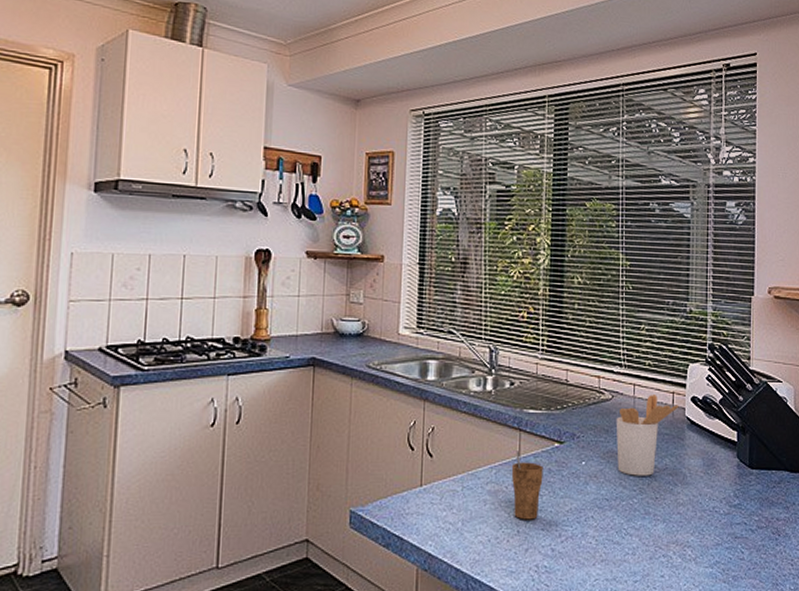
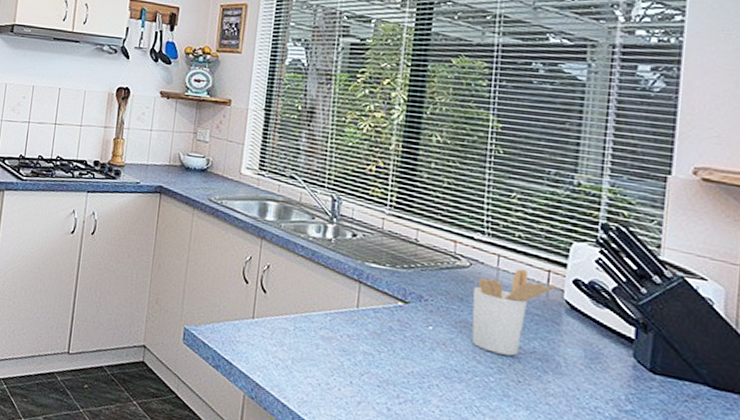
cup: present [511,450,543,520] -> none [348,302,384,374]

